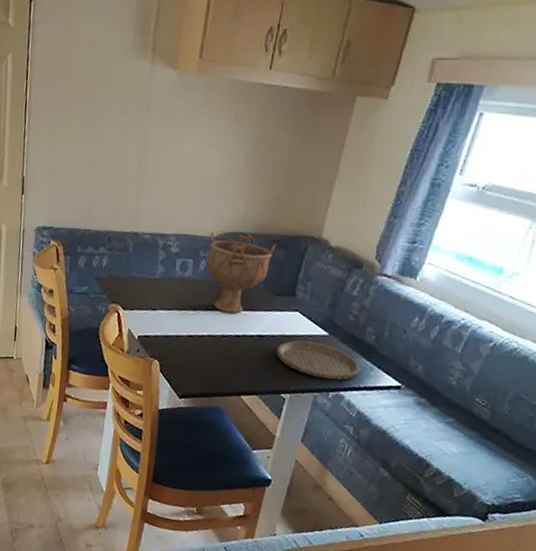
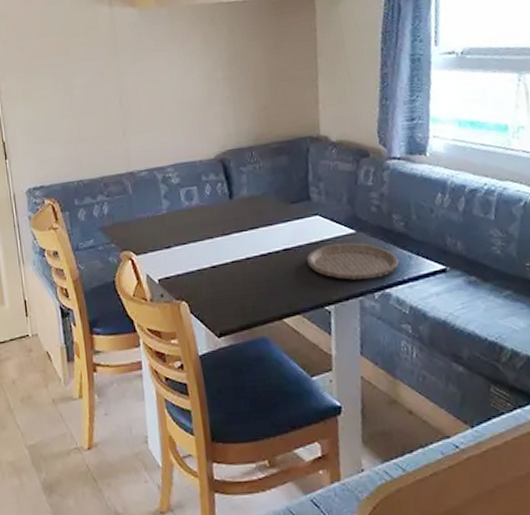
decorative bowl: present [206,231,277,314] -> none [208,147,278,234]

